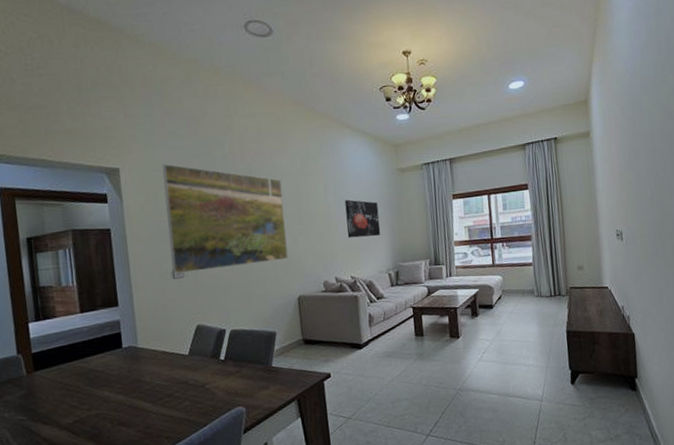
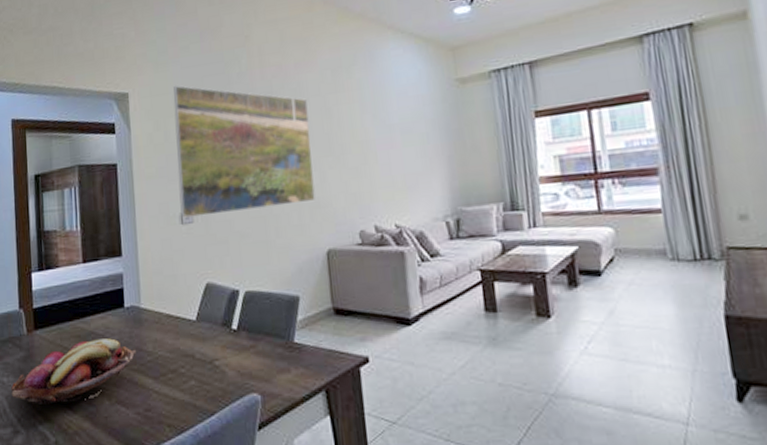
fruit basket: none [13,373,135,433] -> present [11,338,136,406]
wall art: present [344,199,381,238] -> none [386,122,435,173]

